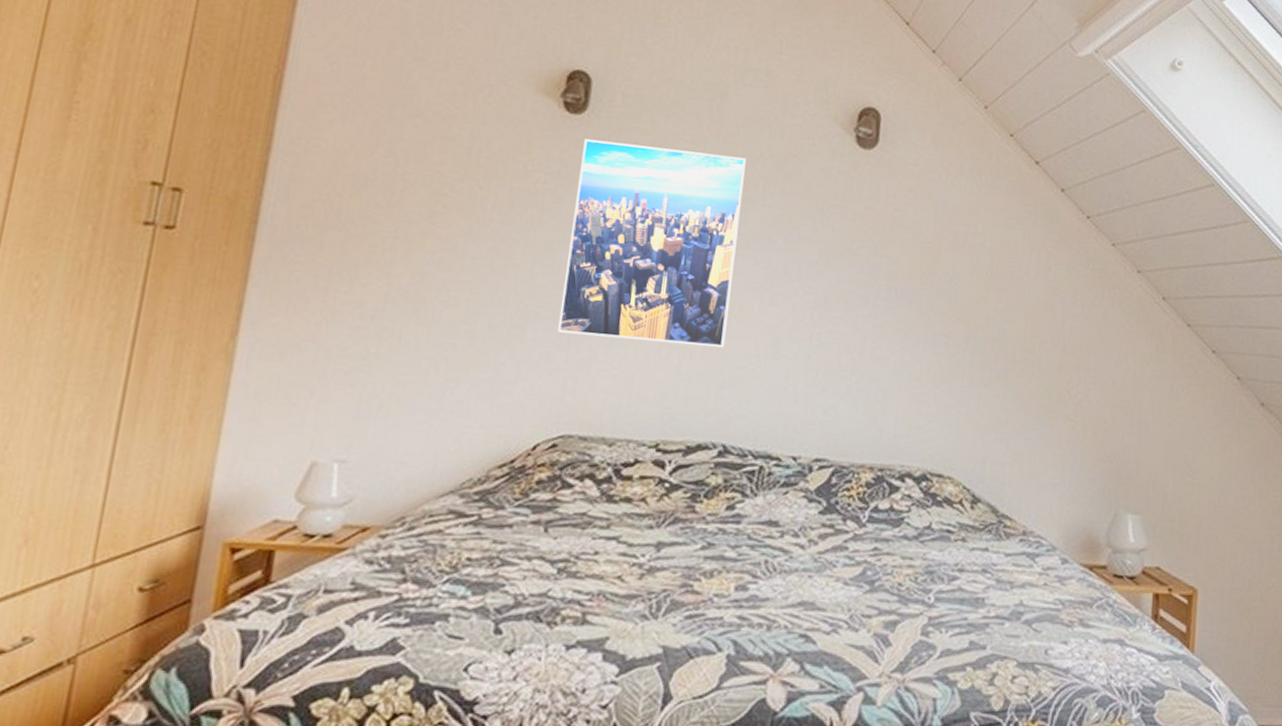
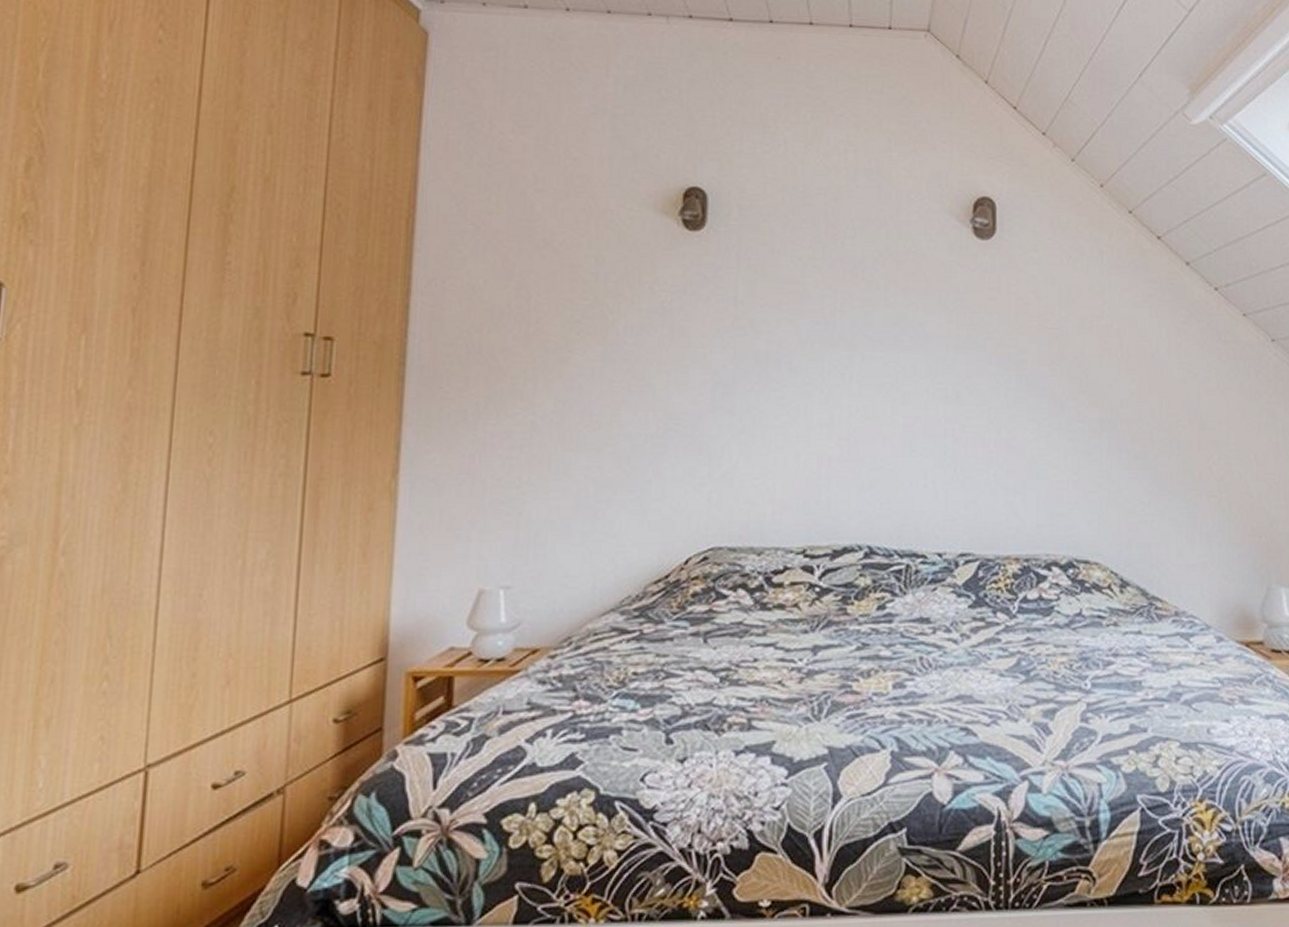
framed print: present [557,139,746,348] -> none [697,254,866,451]

